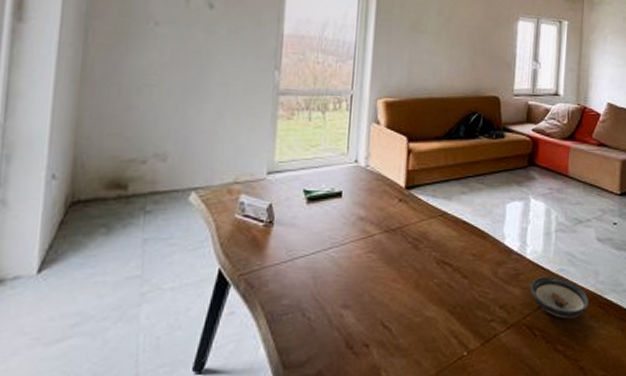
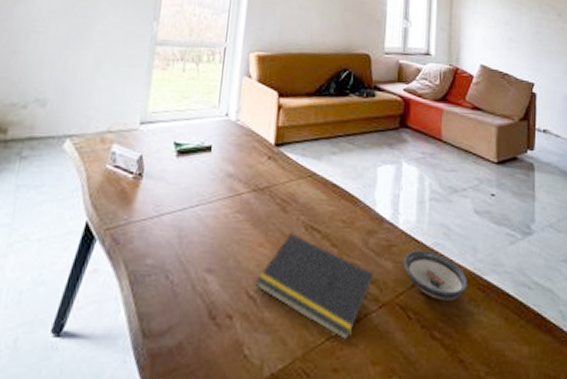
notepad: none [391,268,502,357] -> present [256,233,373,339]

